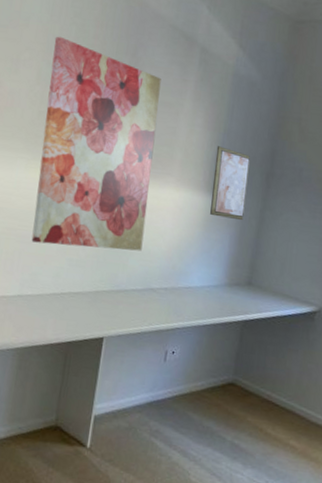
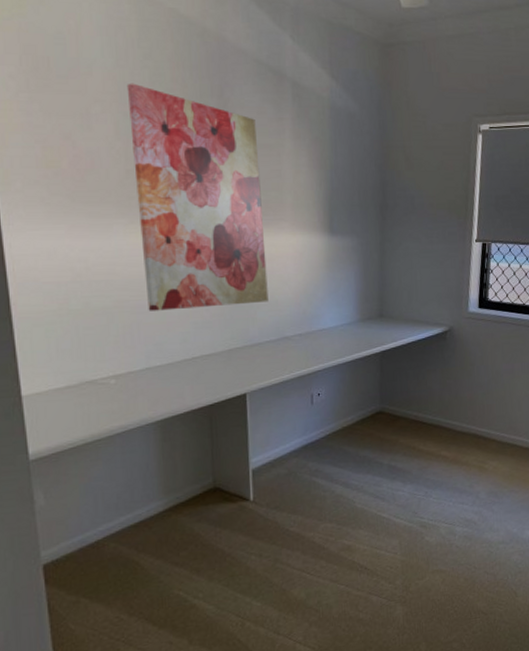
wall art: present [210,146,250,221] -> none [326,184,365,256]

